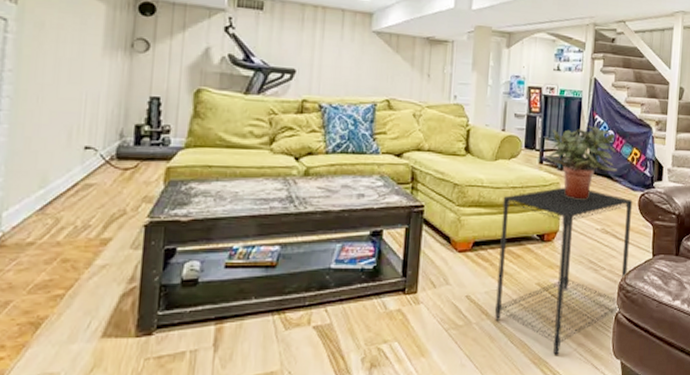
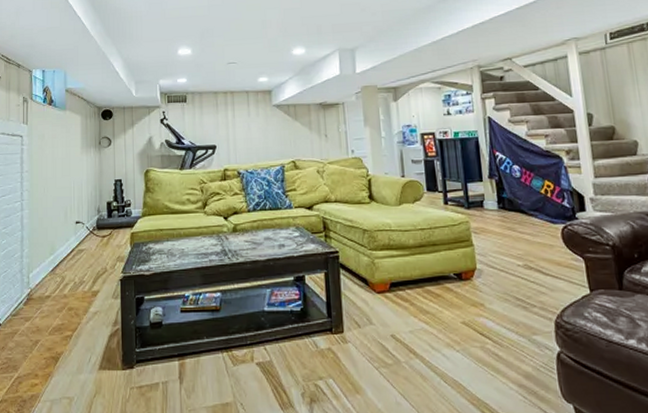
shelf: present [494,187,633,355] -> none [413,225,563,397]
potted plant: present [543,125,618,199] -> none [447,162,532,236]

